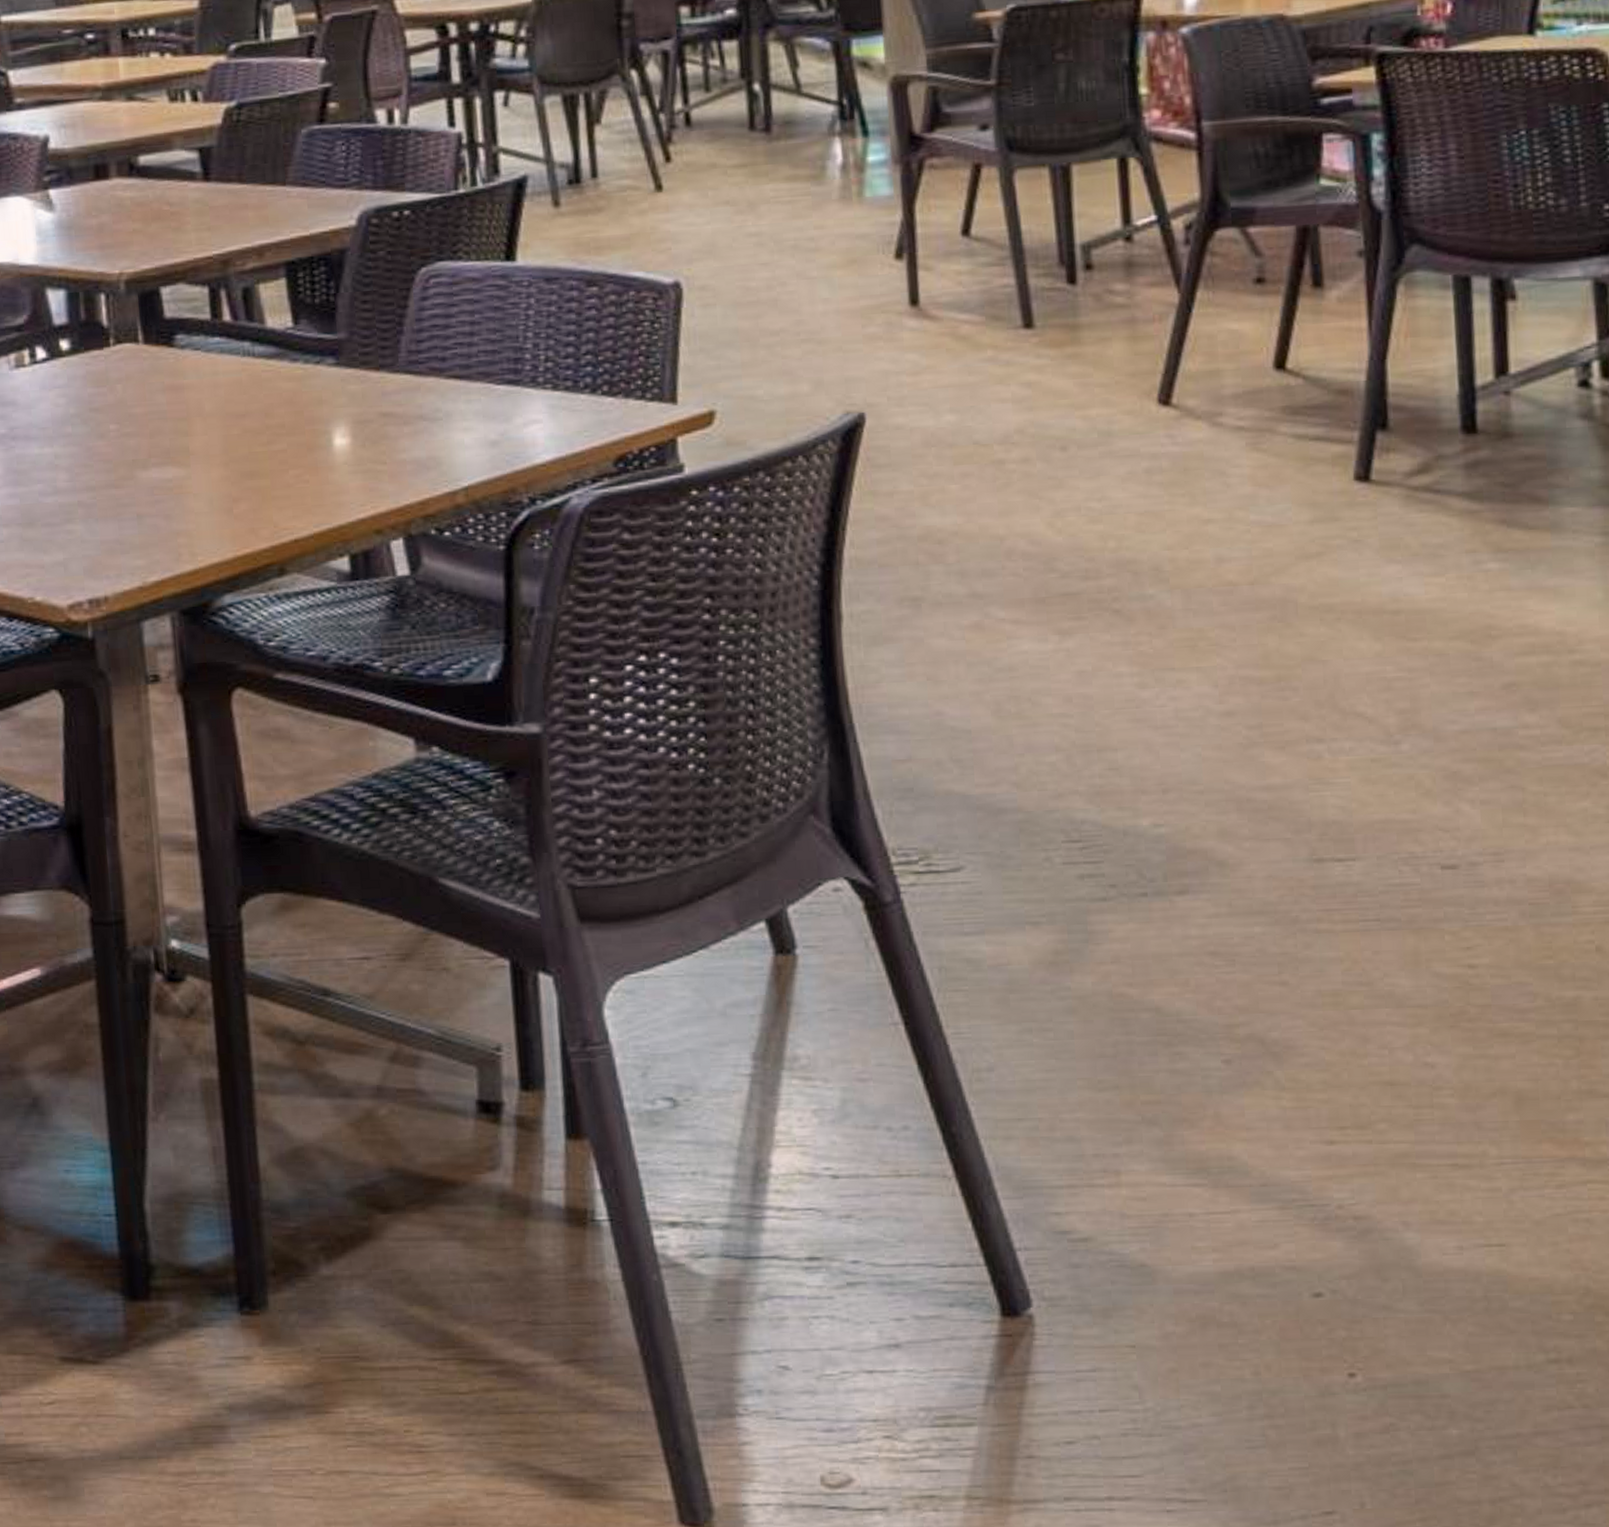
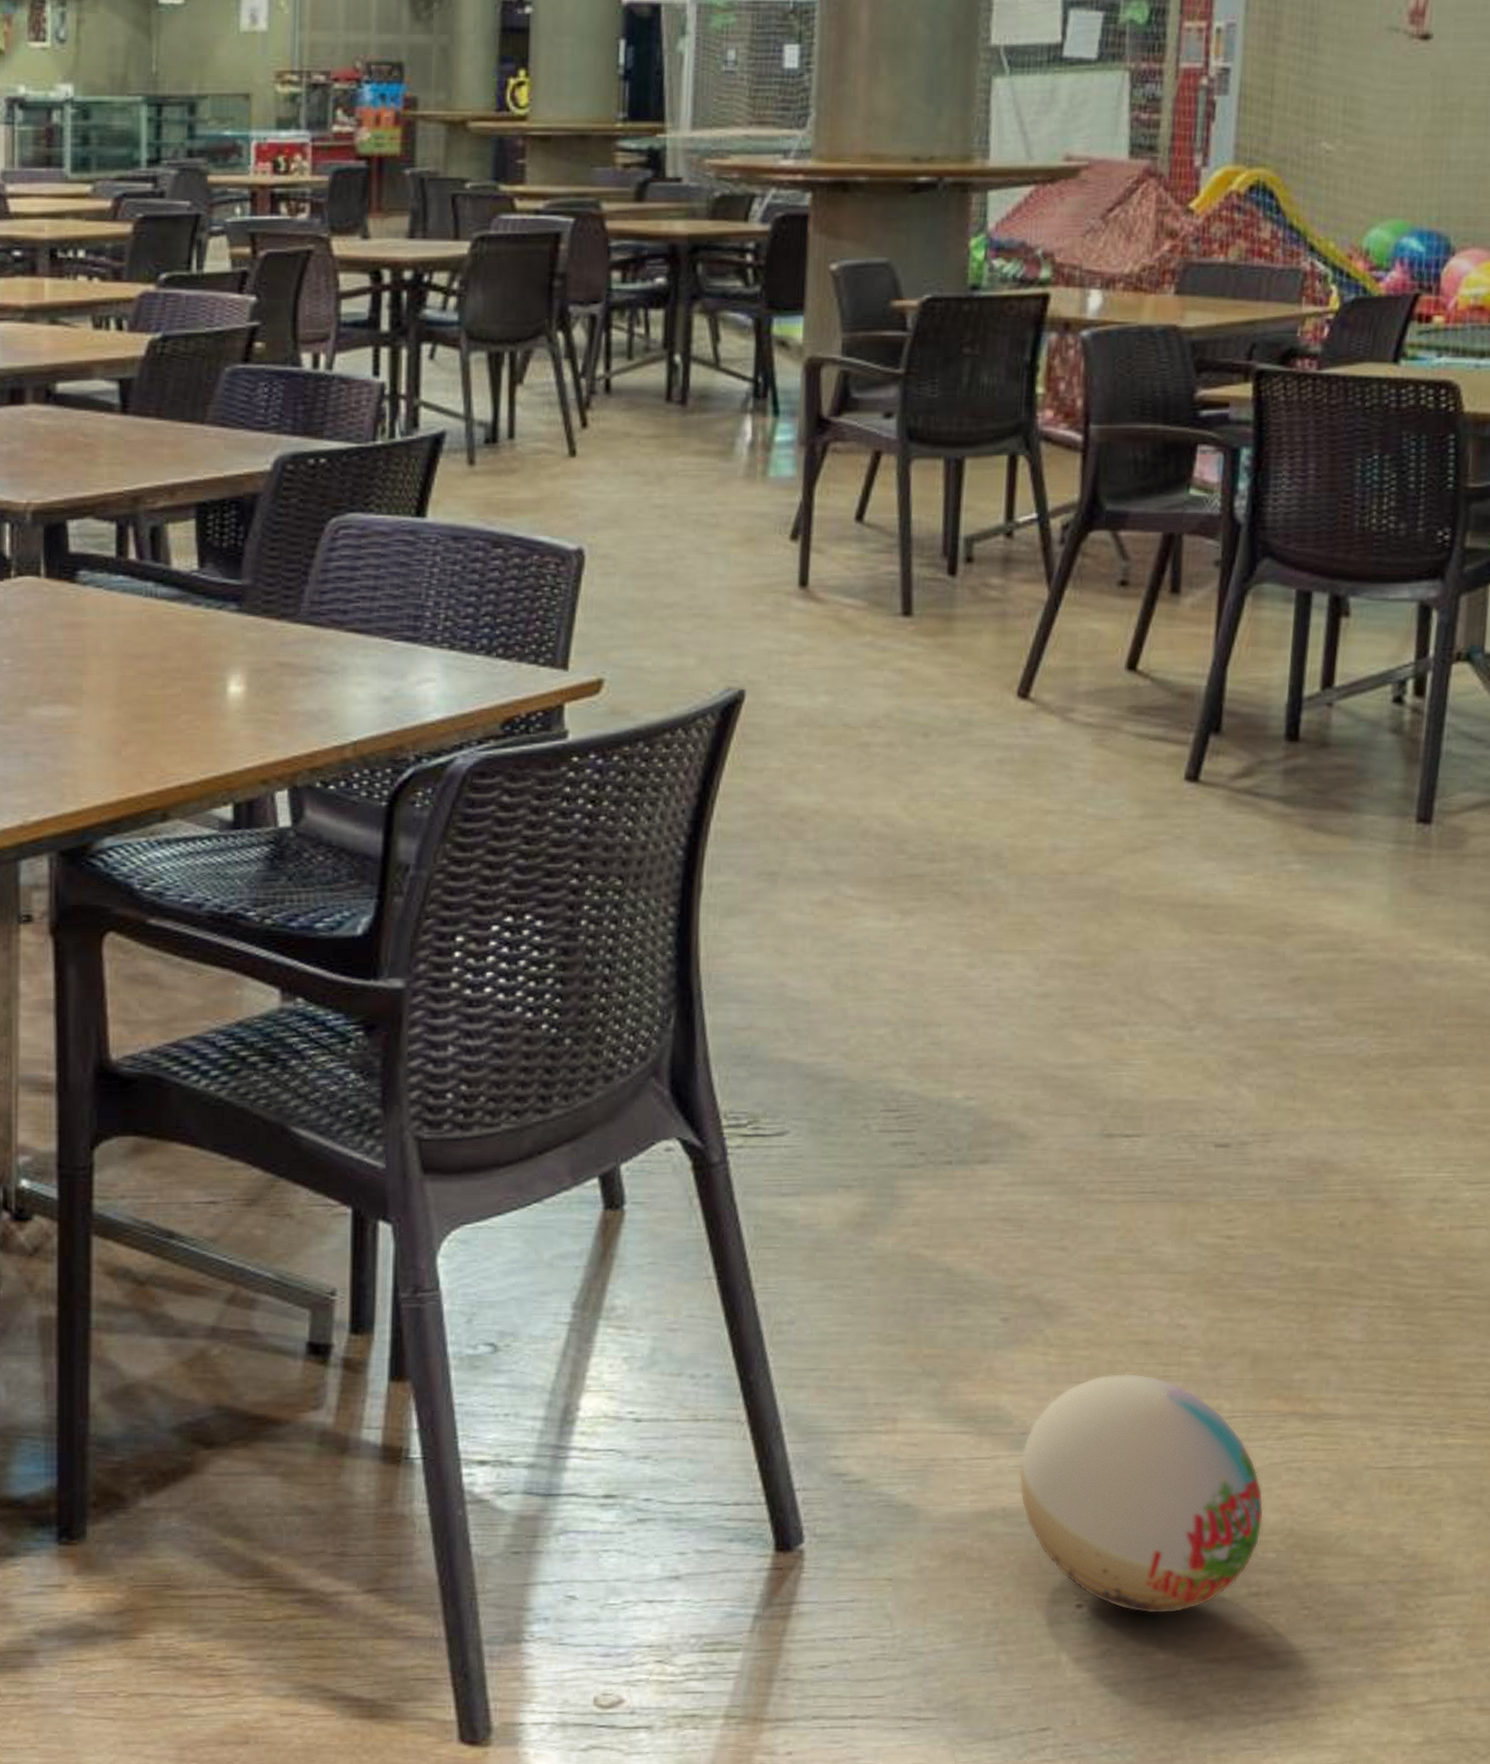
ball: none [1263,1117,1553,1384] -> present [1018,1373,1264,1614]

